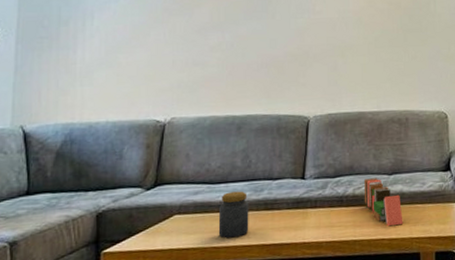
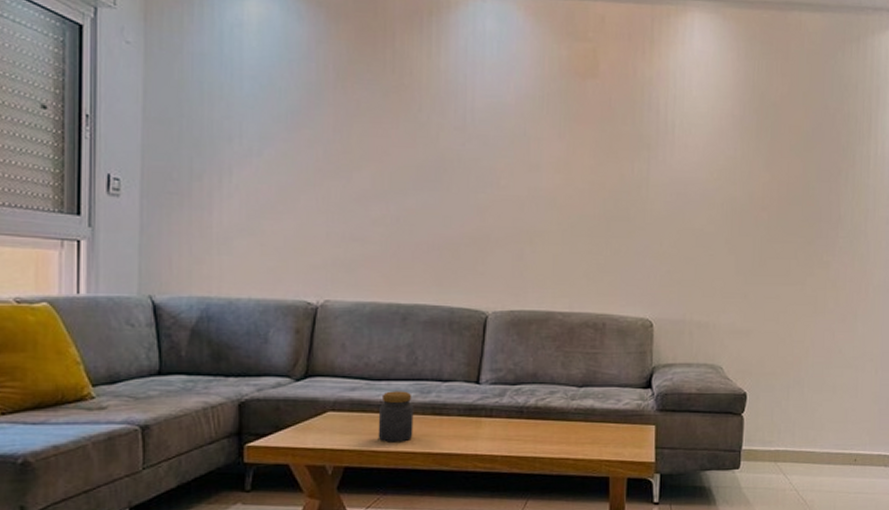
book: present [364,178,403,227] -> none [547,389,592,445]

